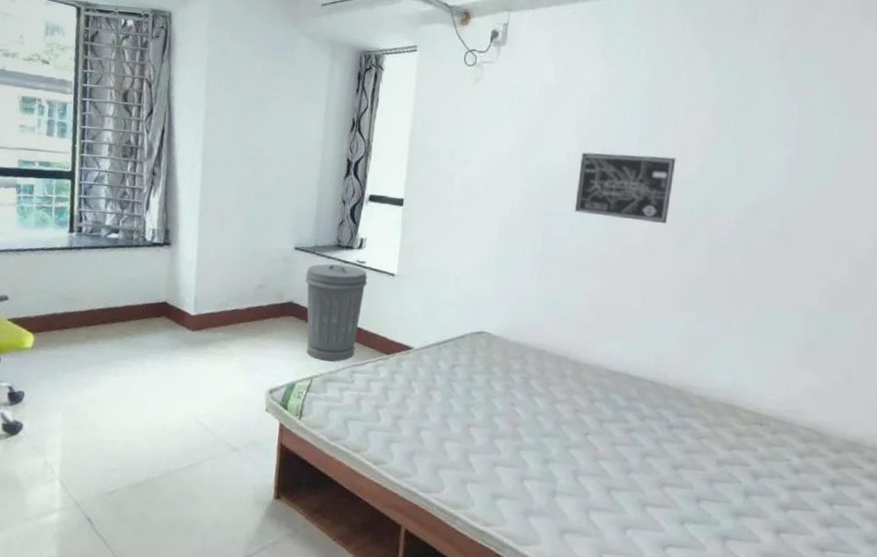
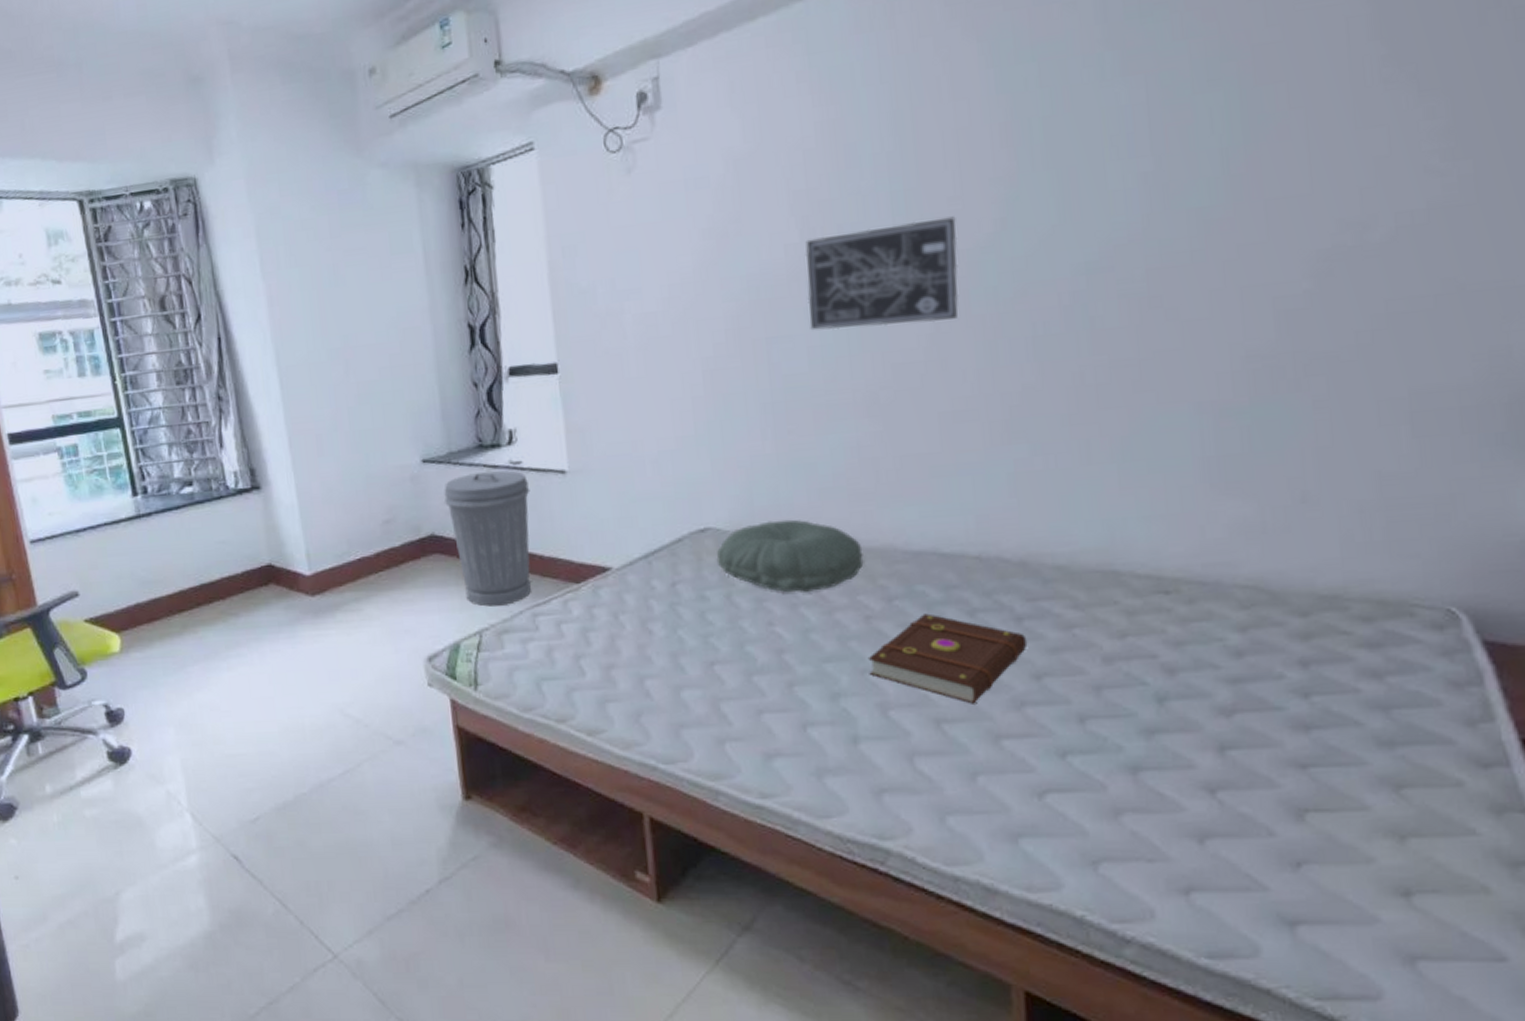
pillow: none [485,334,582,387] -> present [716,519,864,593]
book: none [571,414,674,480] -> present [867,613,1028,704]

